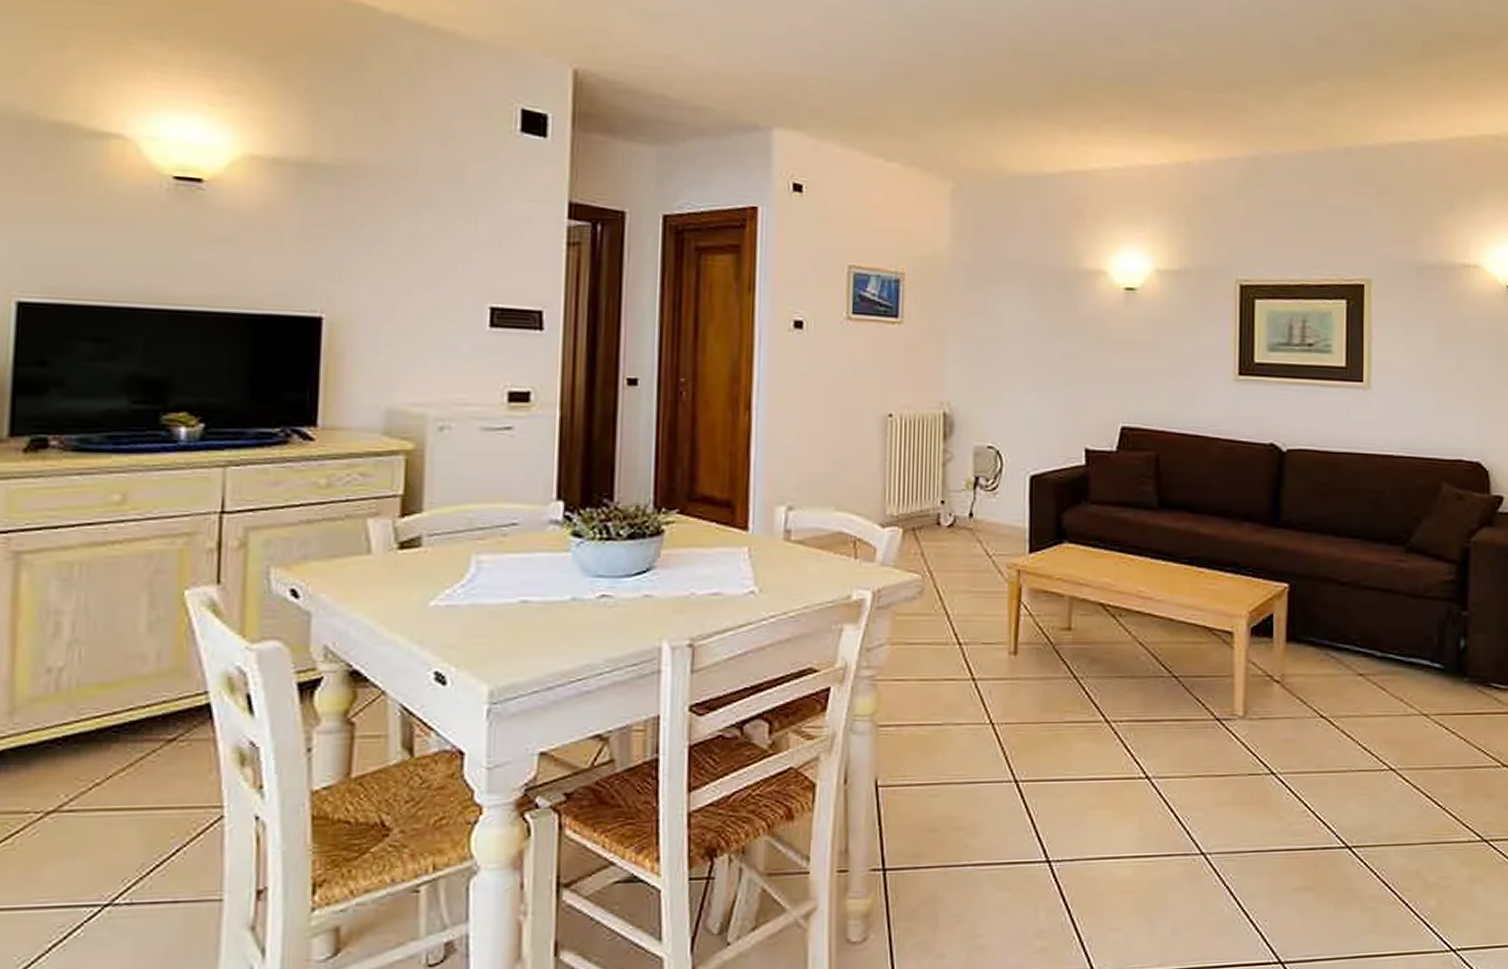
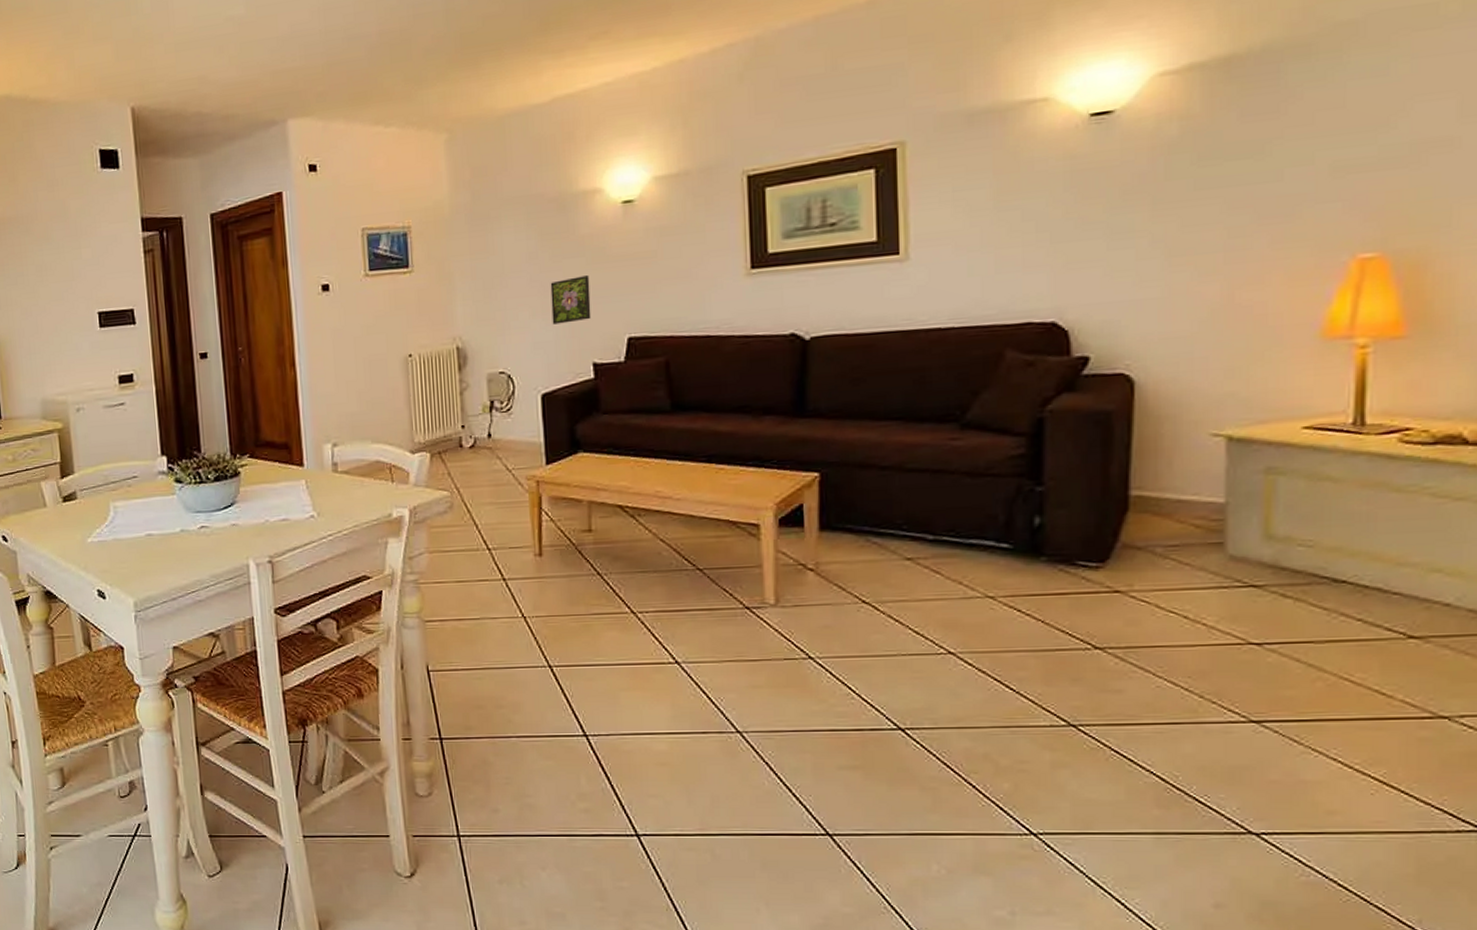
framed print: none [1047,356,1088,404] -> present [550,275,591,325]

